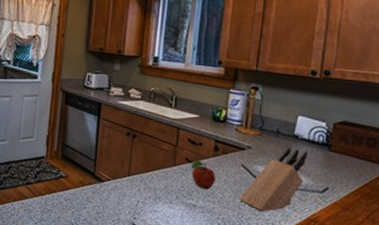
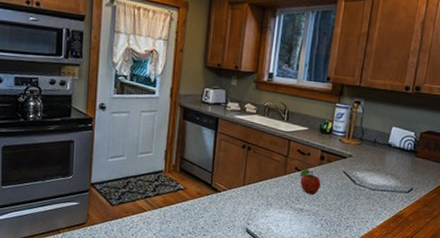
knife block: present [239,147,308,212] -> none [340,154,399,212]

